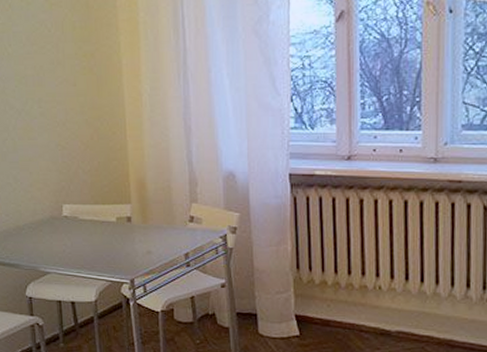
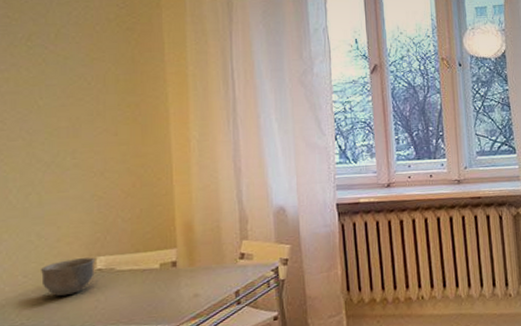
bowl: none [19,204,62,237] -> present [41,257,95,297]

